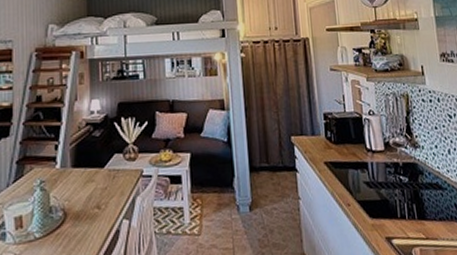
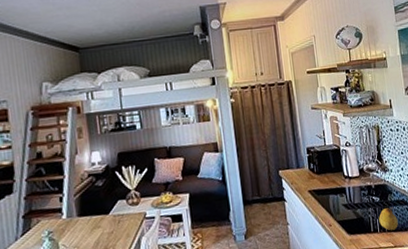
fruit: none [407,190,431,219] -> present [379,207,398,231]

